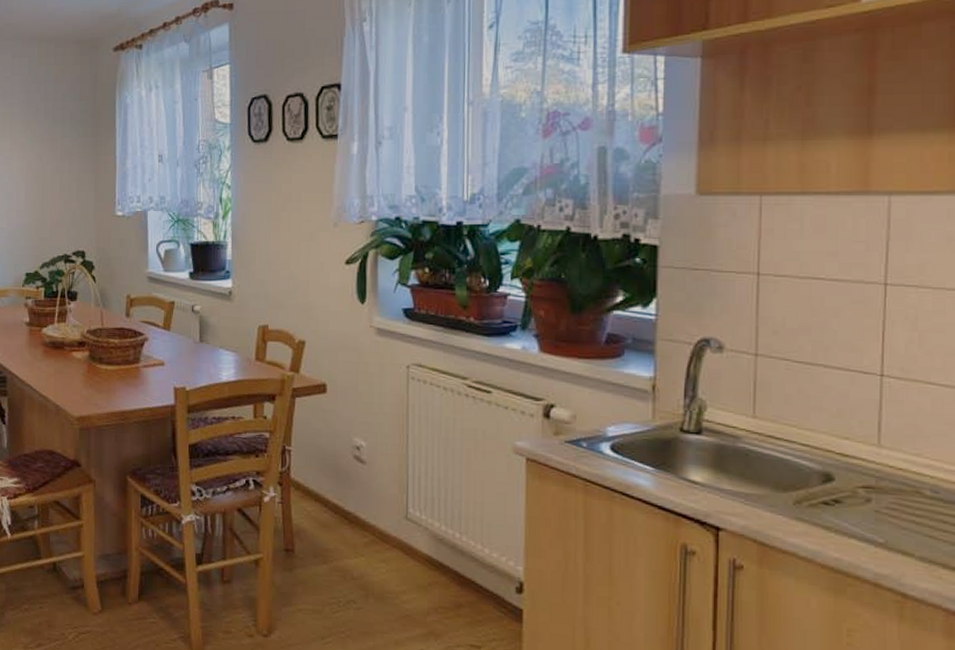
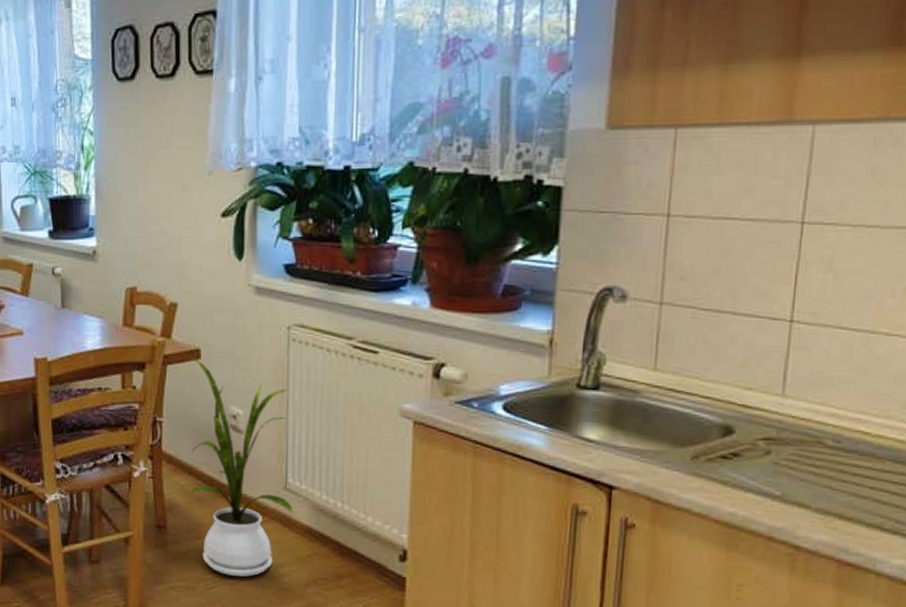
house plant: none [314,391,415,602] -> present [187,357,294,577]

